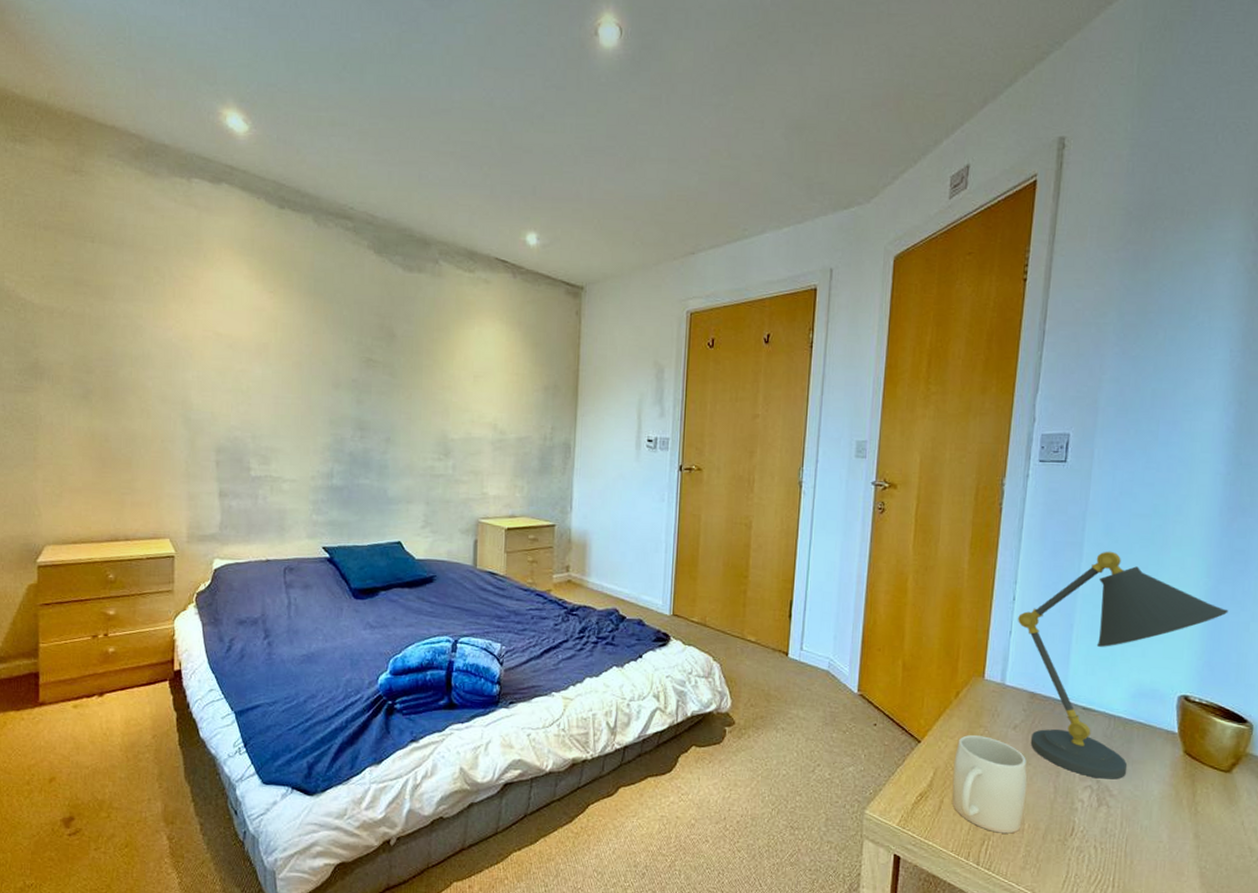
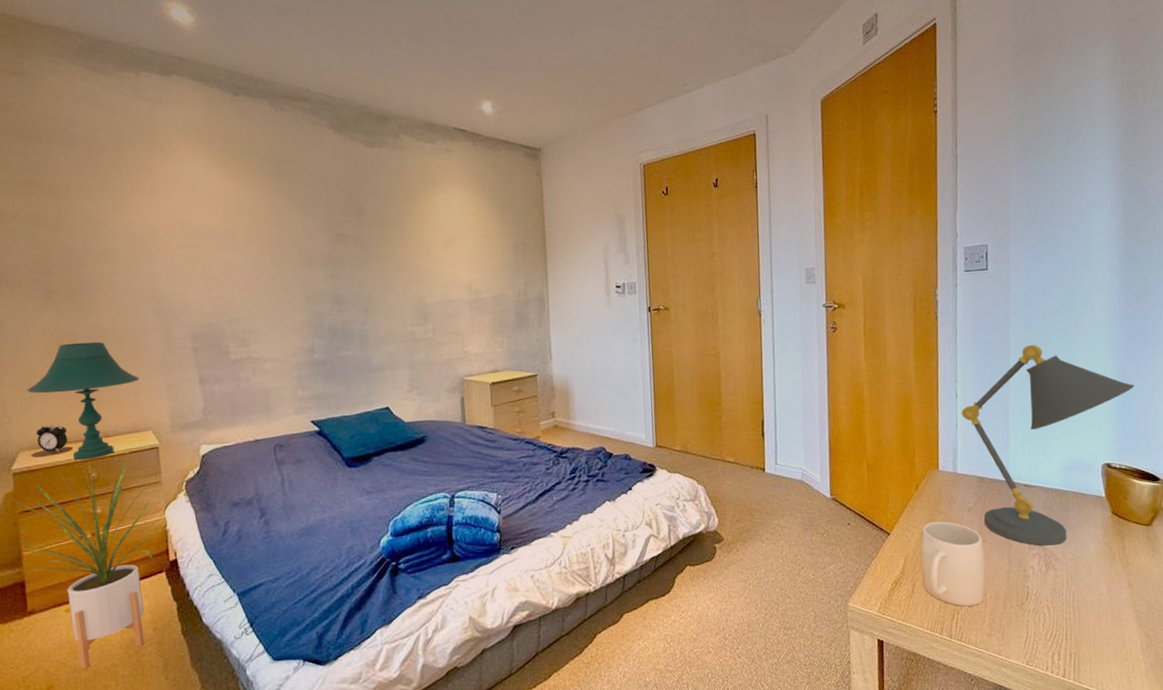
house plant: none [34,560,175,766] -> present [11,455,165,669]
alarm clock: none [56,521,95,553] -> present [31,423,73,457]
table lamp: none [57,443,163,561] -> present [26,341,140,461]

